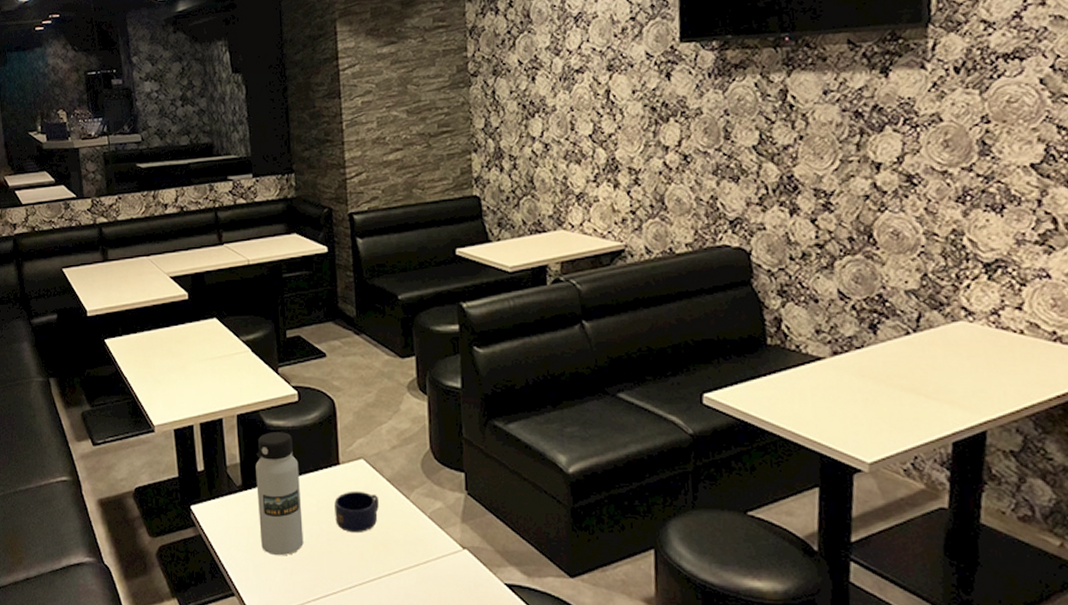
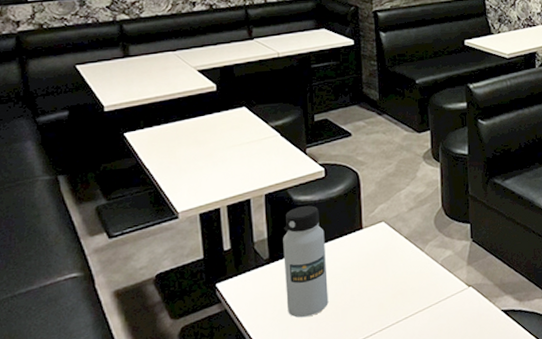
mug: present [334,491,379,533] -> none [357,250,397,287]

